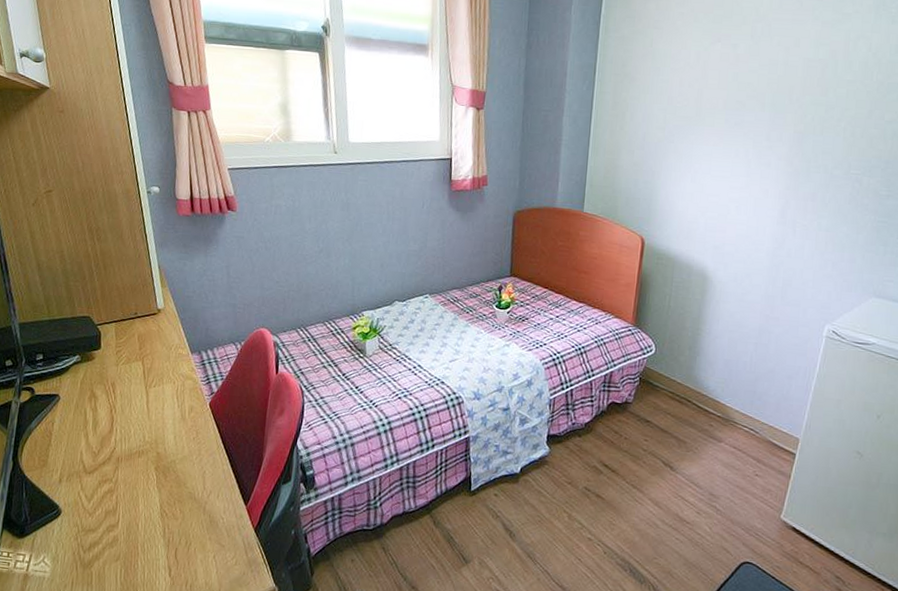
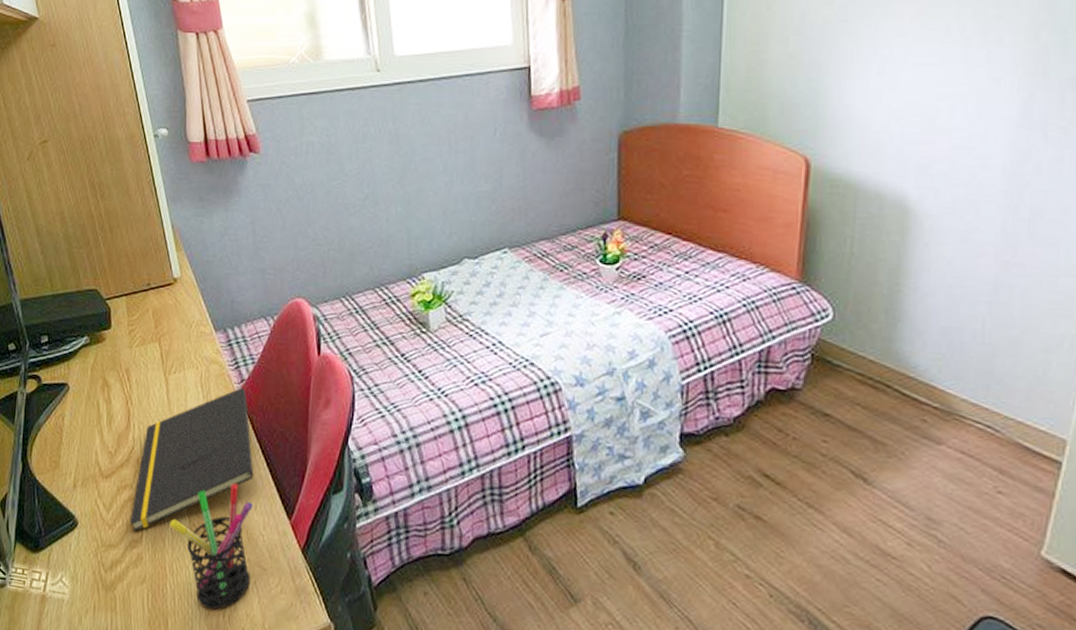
notepad: none [107,398,218,518] -> present [129,386,254,532]
pen holder: none [143,476,216,581] -> present [169,483,253,610]

